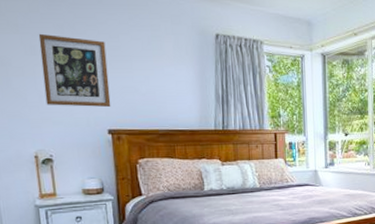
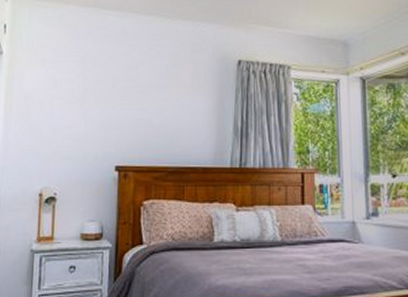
wall art: present [38,33,111,107] -> none [59,67,124,141]

